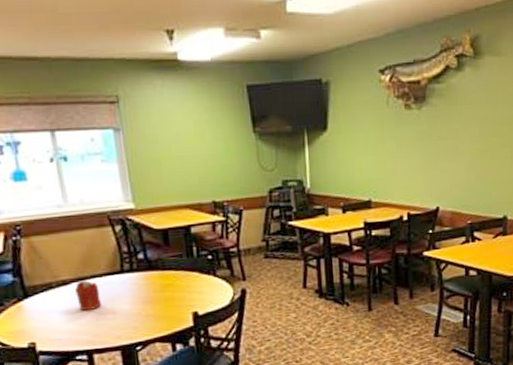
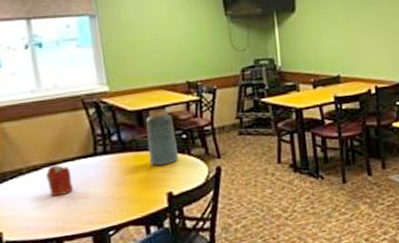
vase: none [172,228,204,286] -> present [146,108,178,166]

